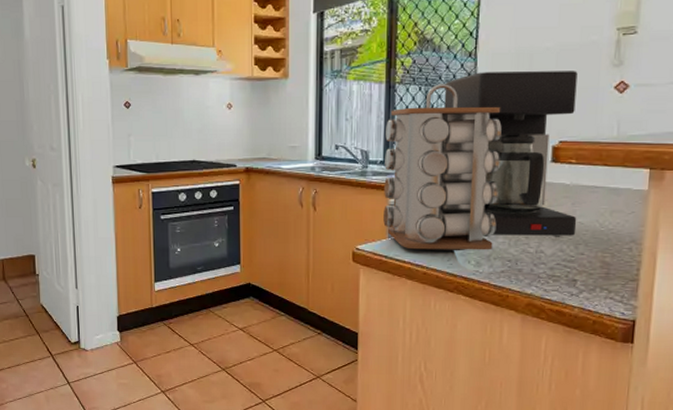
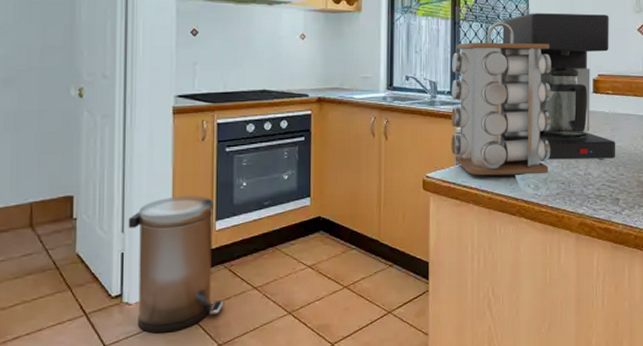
pedal bin: none [80,259,165,377] -> present [128,196,224,334]

